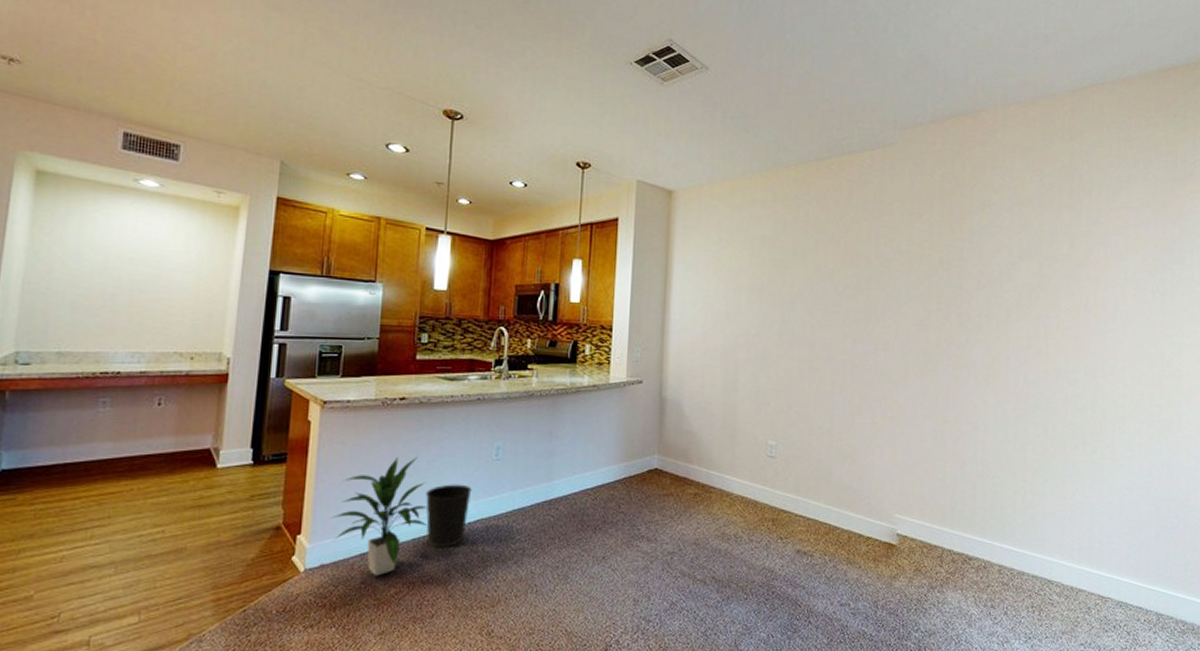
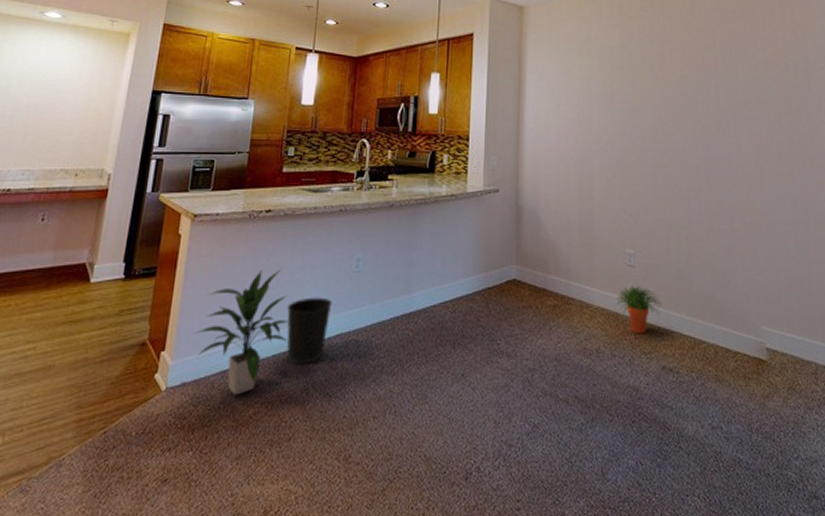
potted plant: none [756,476,801,521] -> present [616,286,662,334]

